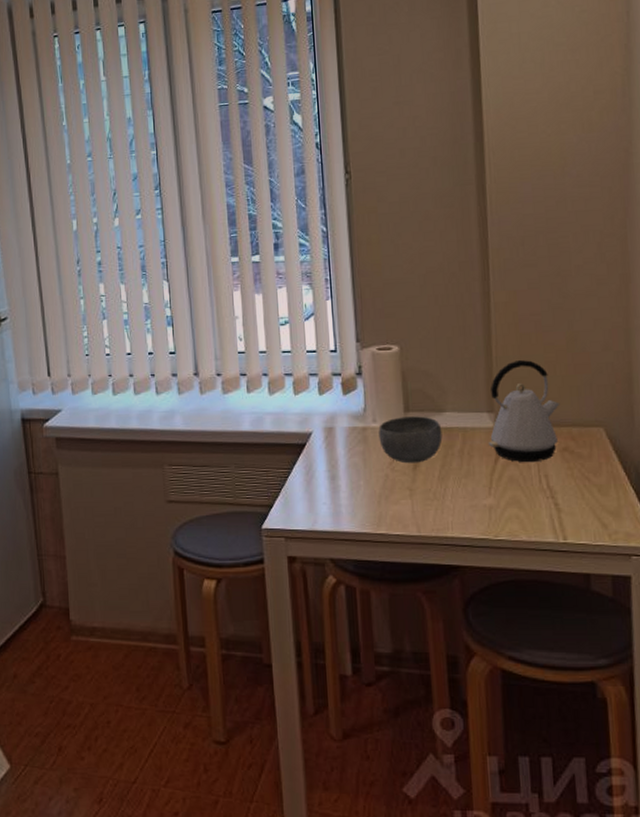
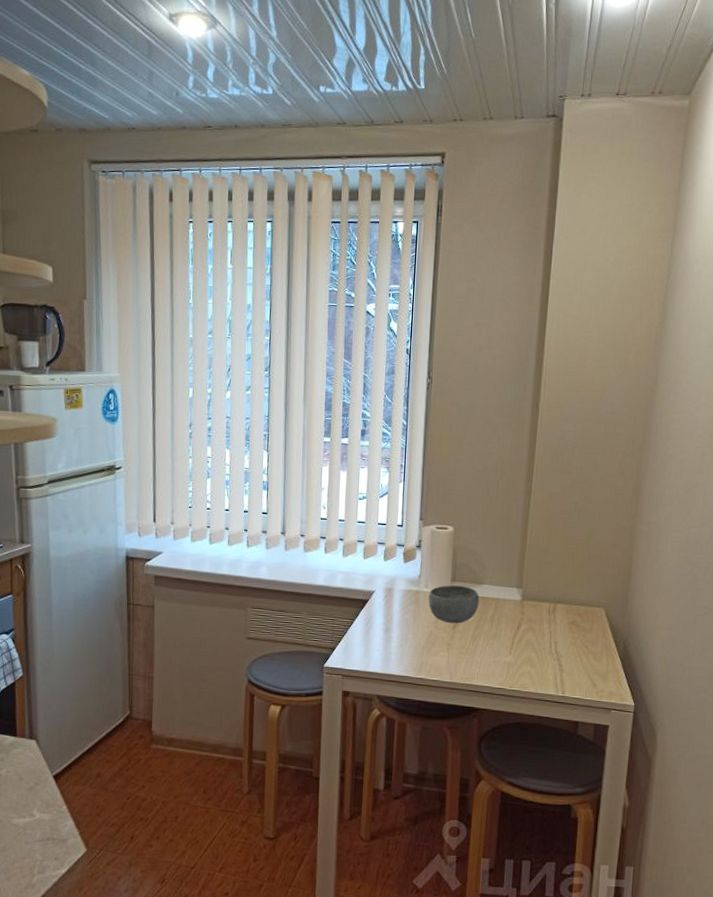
kettle: present [488,360,561,463] -> none [514,548,574,631]

